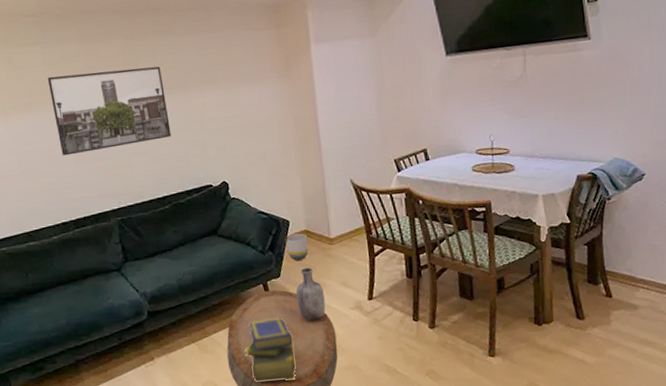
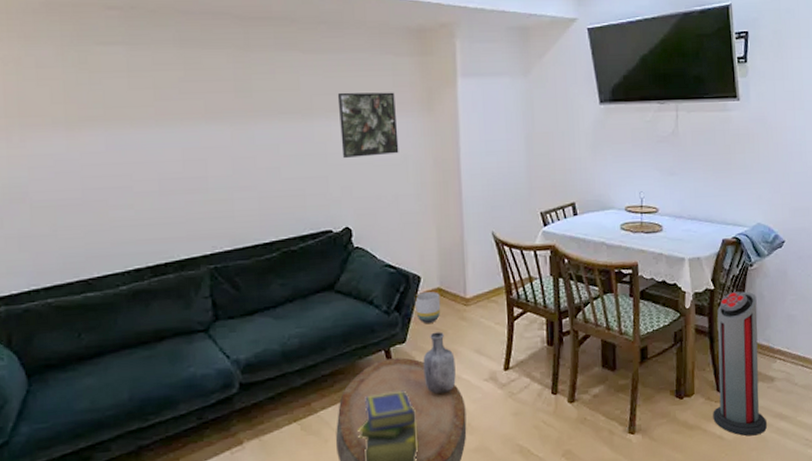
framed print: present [47,66,172,156] -> none [131,85,287,185]
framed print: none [208,62,264,123] -> present [337,92,399,158]
air purifier: none [573,224,631,361] -> present [713,291,767,436]

